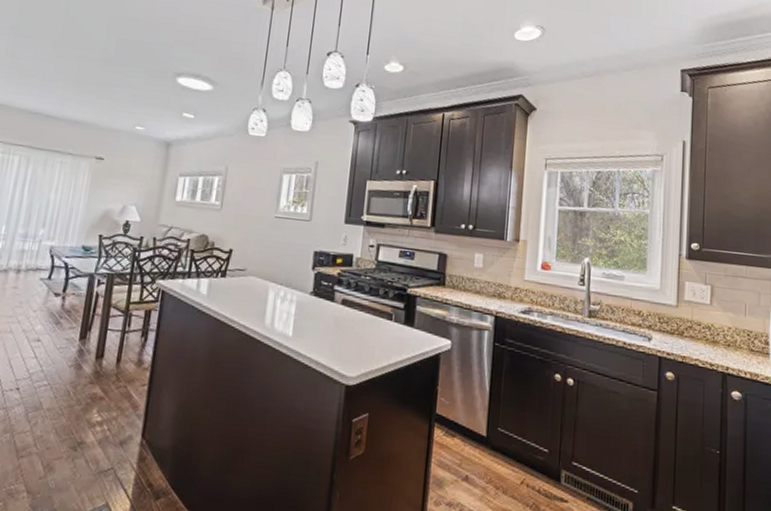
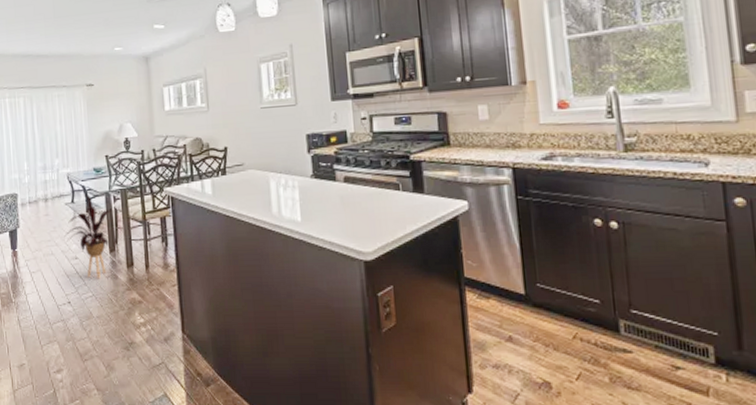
house plant: none [29,273,94,367] -> present [64,195,113,279]

